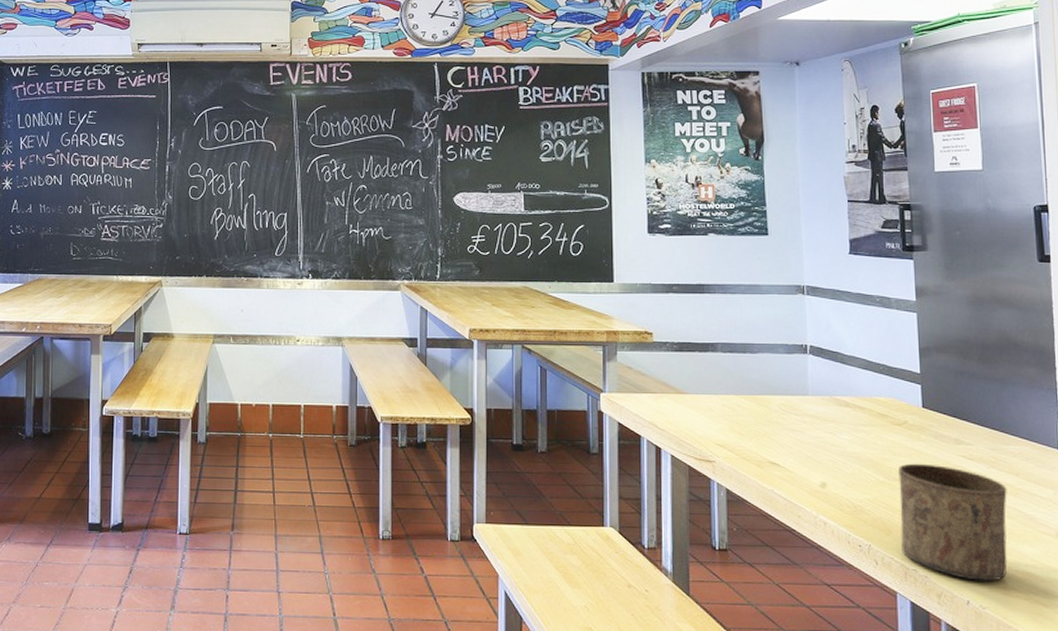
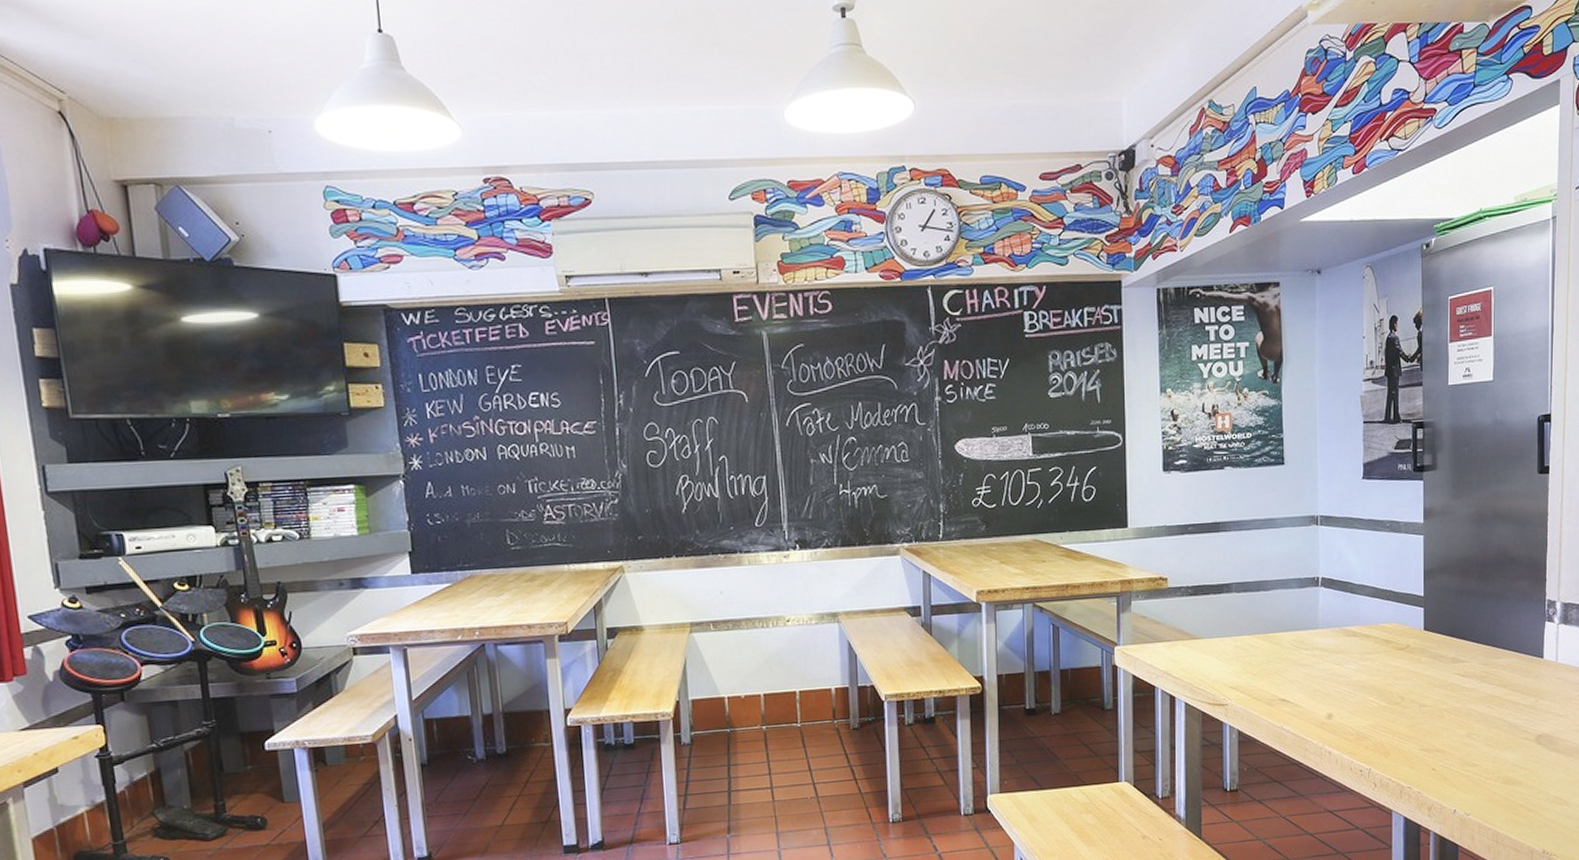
cup: present [898,463,1008,581] -> none [1398,684,1495,791]

